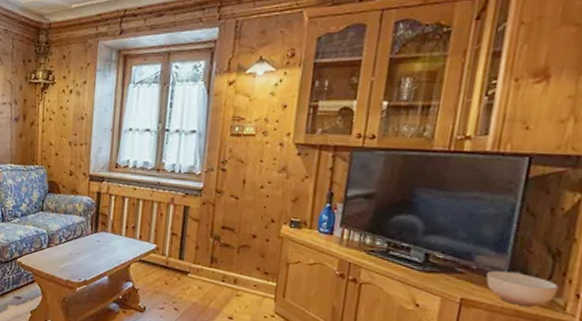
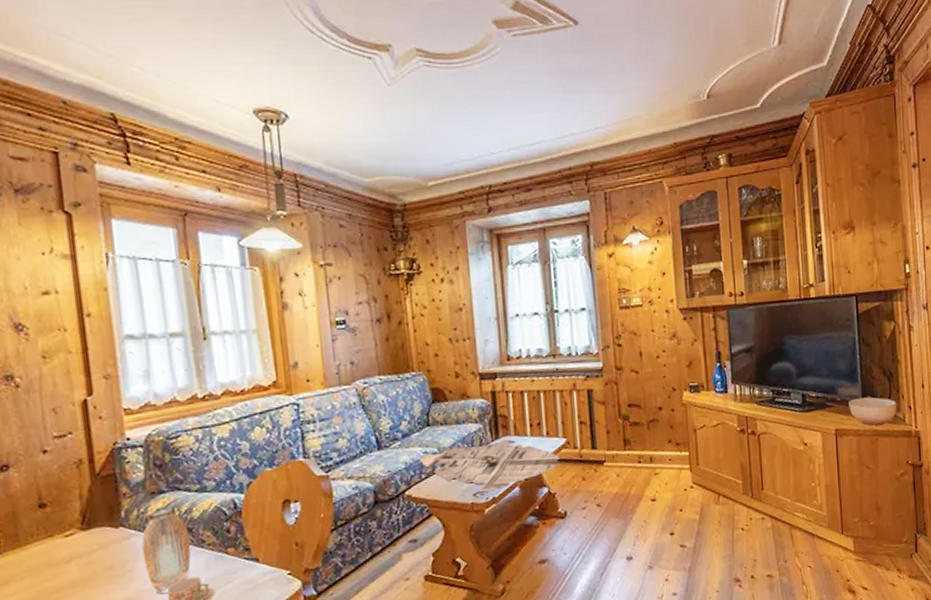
newspaper: none [31,232,148,276] -> present [419,439,560,496]

